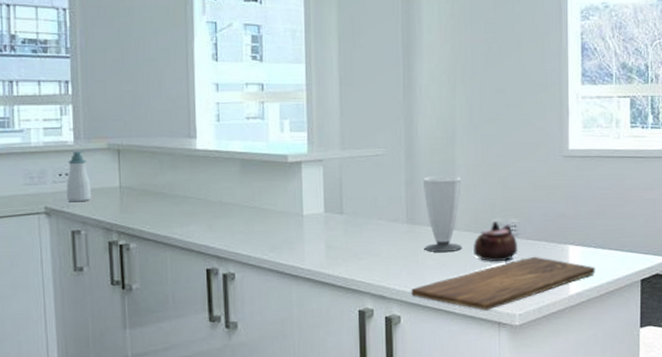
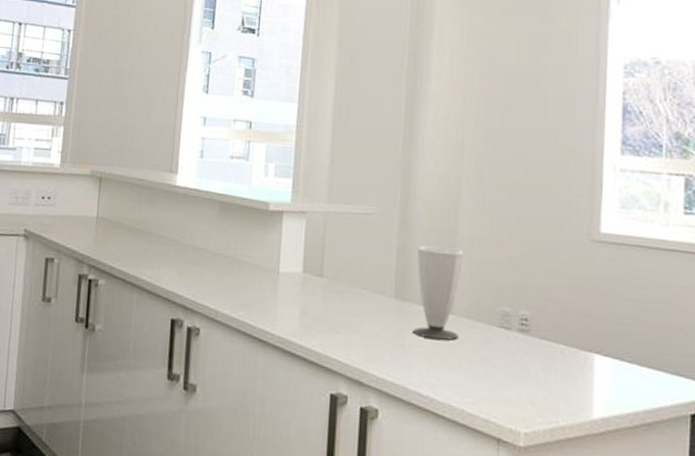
soap bottle: present [66,150,92,202] -> none [45,174,70,229]
cutting board: present [411,256,595,311] -> none [393,361,629,421]
teapot: present [474,222,518,262] -> none [472,310,529,363]

